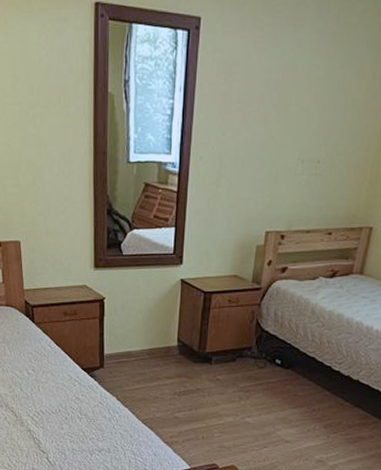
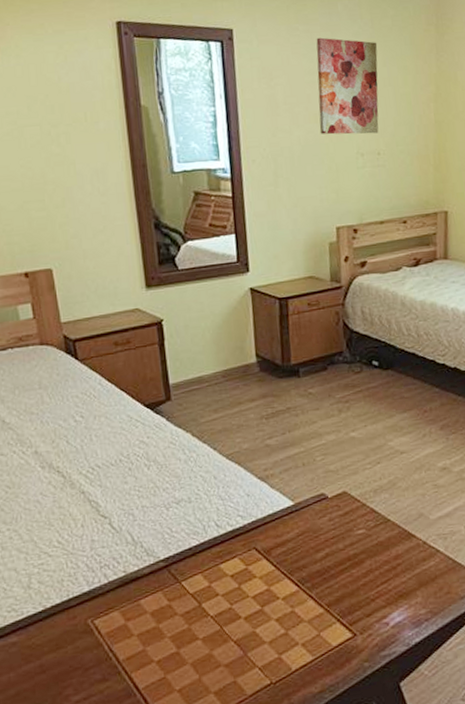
wall art: none [266,32,339,141] -> present [316,37,379,135]

